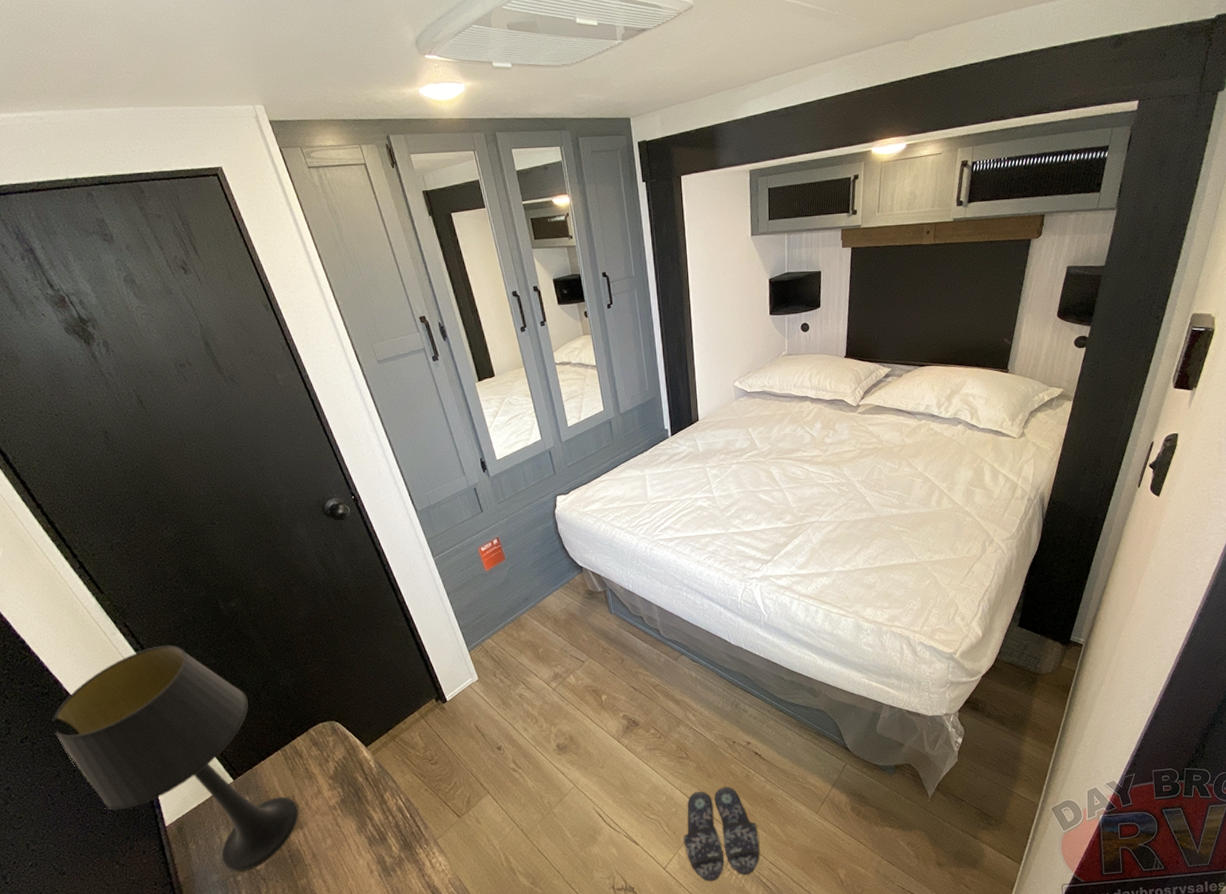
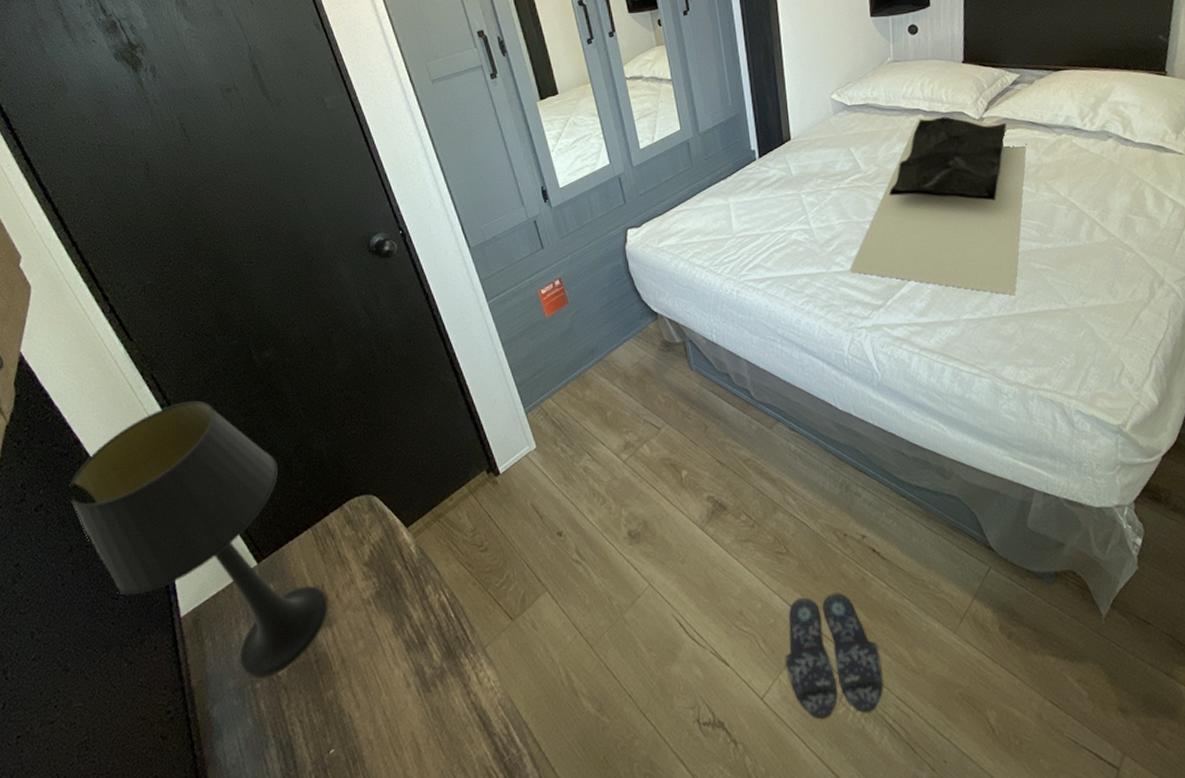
throw blanket: none [744,403,895,552] -> present [849,116,1028,296]

